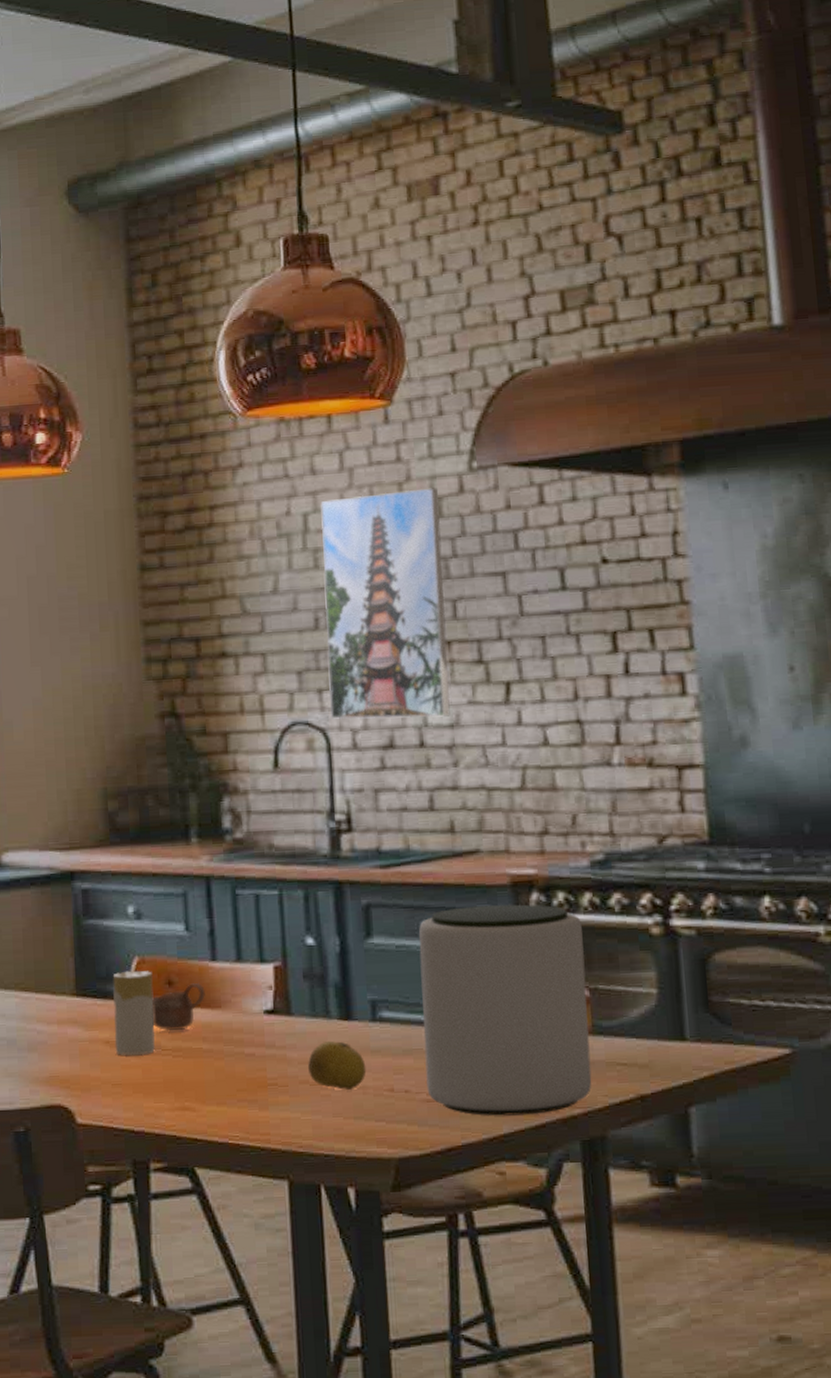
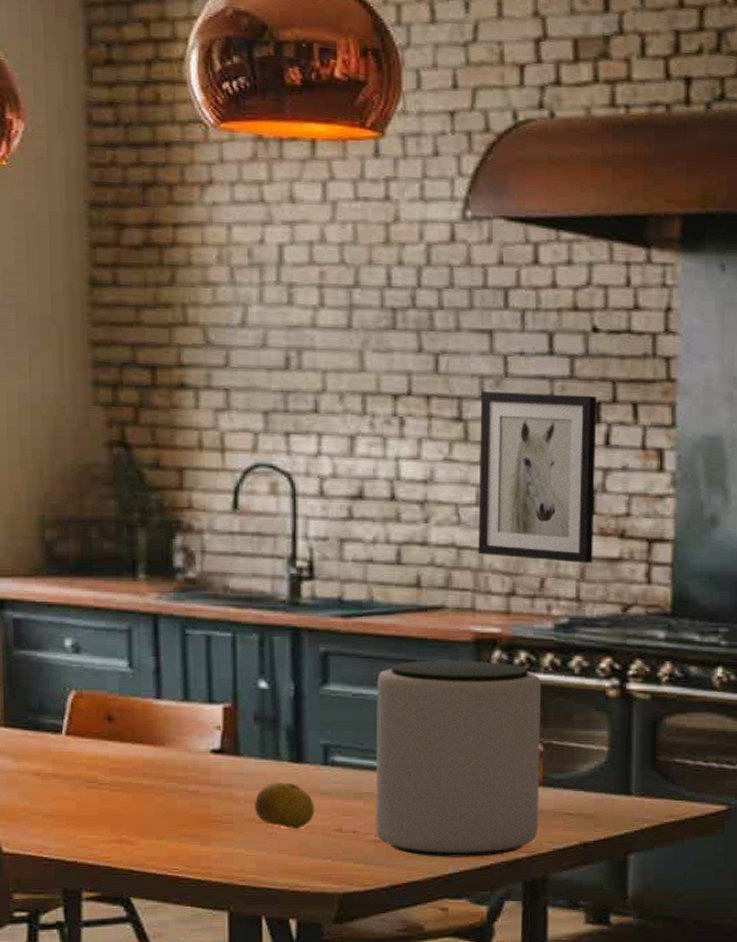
candle: present [112,970,156,1055] -> none [46,704,92,787]
cup: present [151,982,205,1032] -> none [88,719,148,766]
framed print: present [320,487,450,720] -> none [296,232,428,472]
wall art: none [499,625,623,796] -> present [478,391,597,563]

